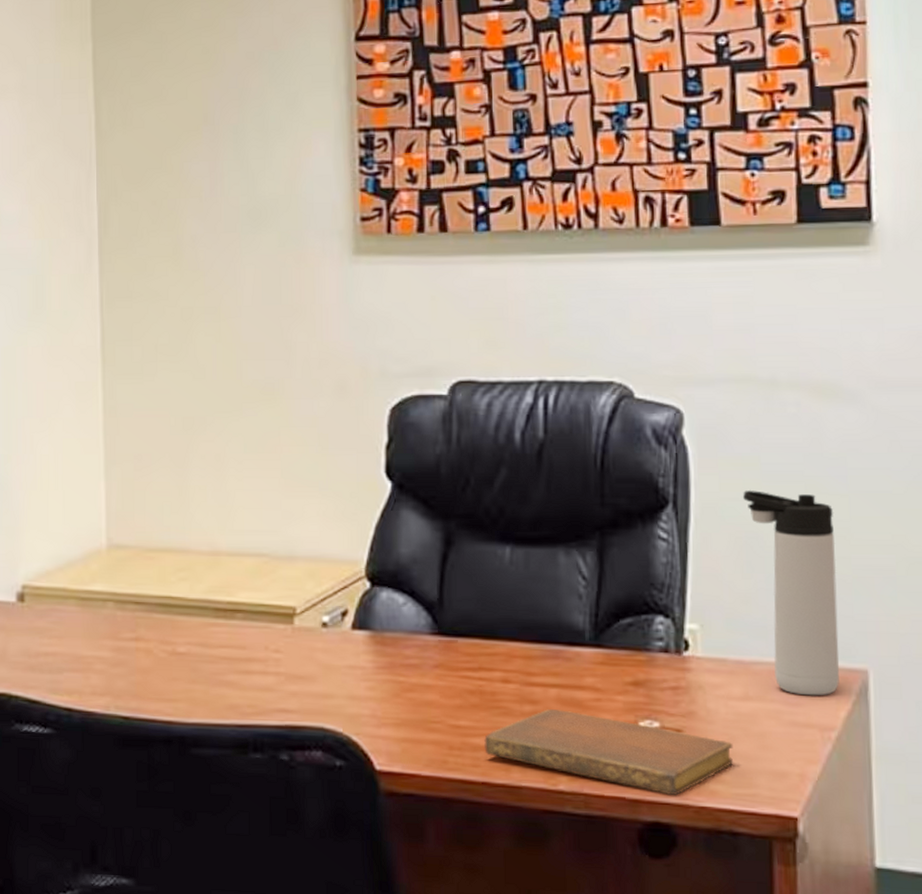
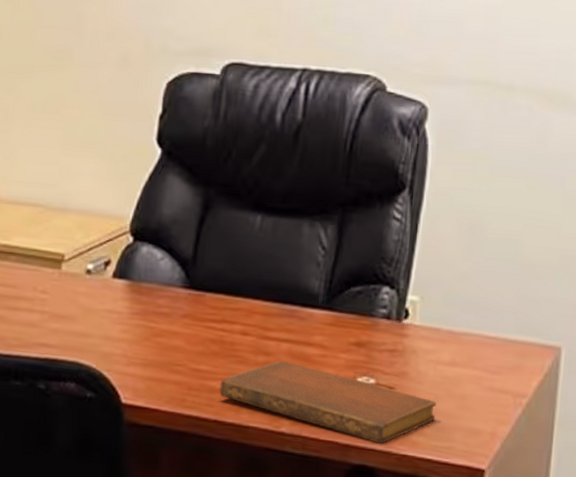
thermos bottle: present [742,490,840,696] -> none [471,182,549,367]

